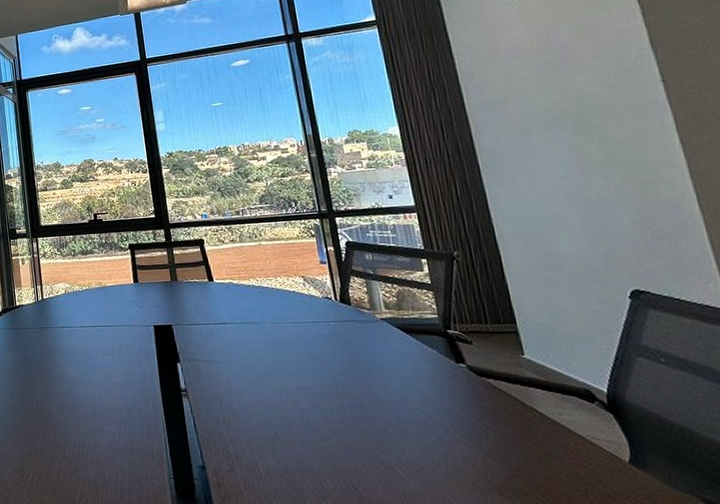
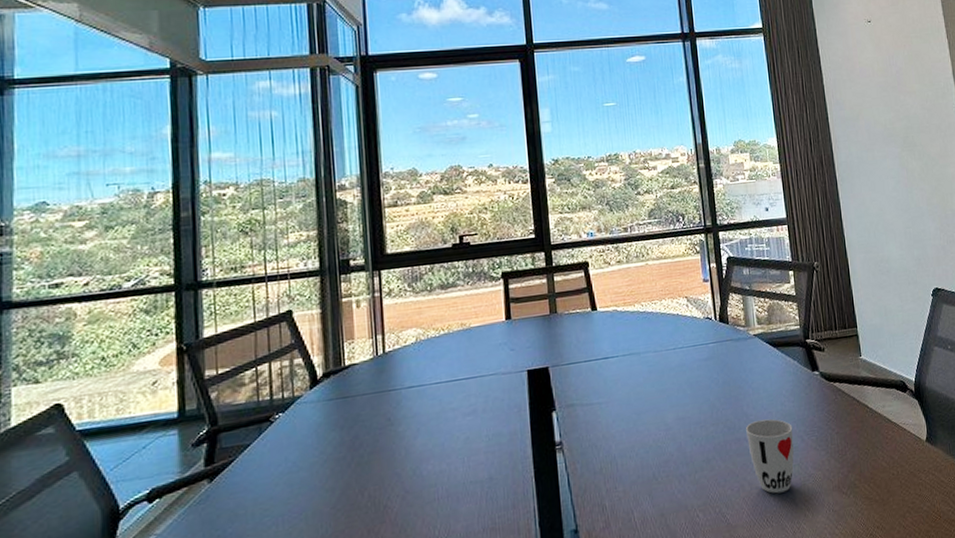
cup: none [376,403,438,480] -> present [746,419,794,494]

